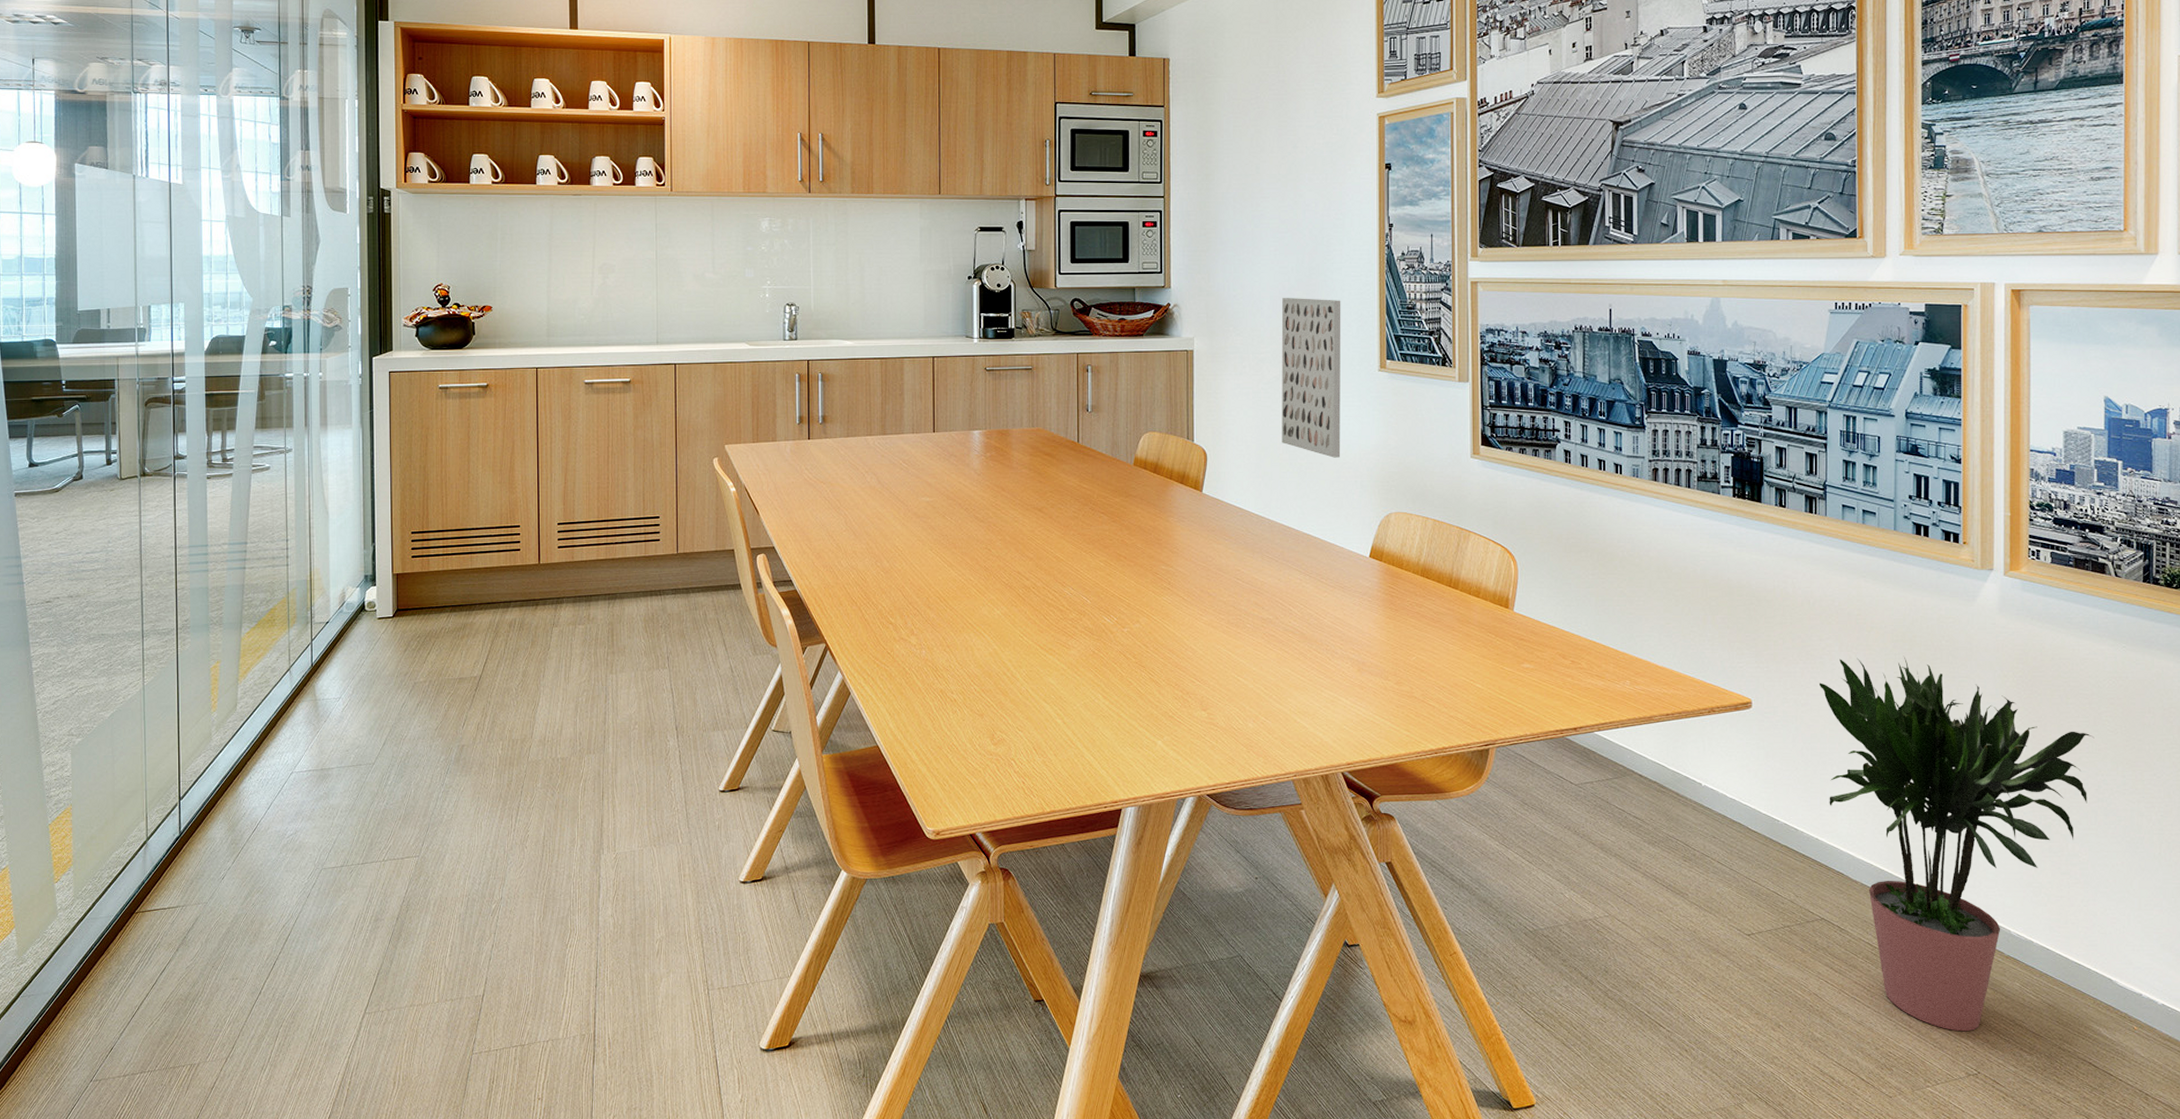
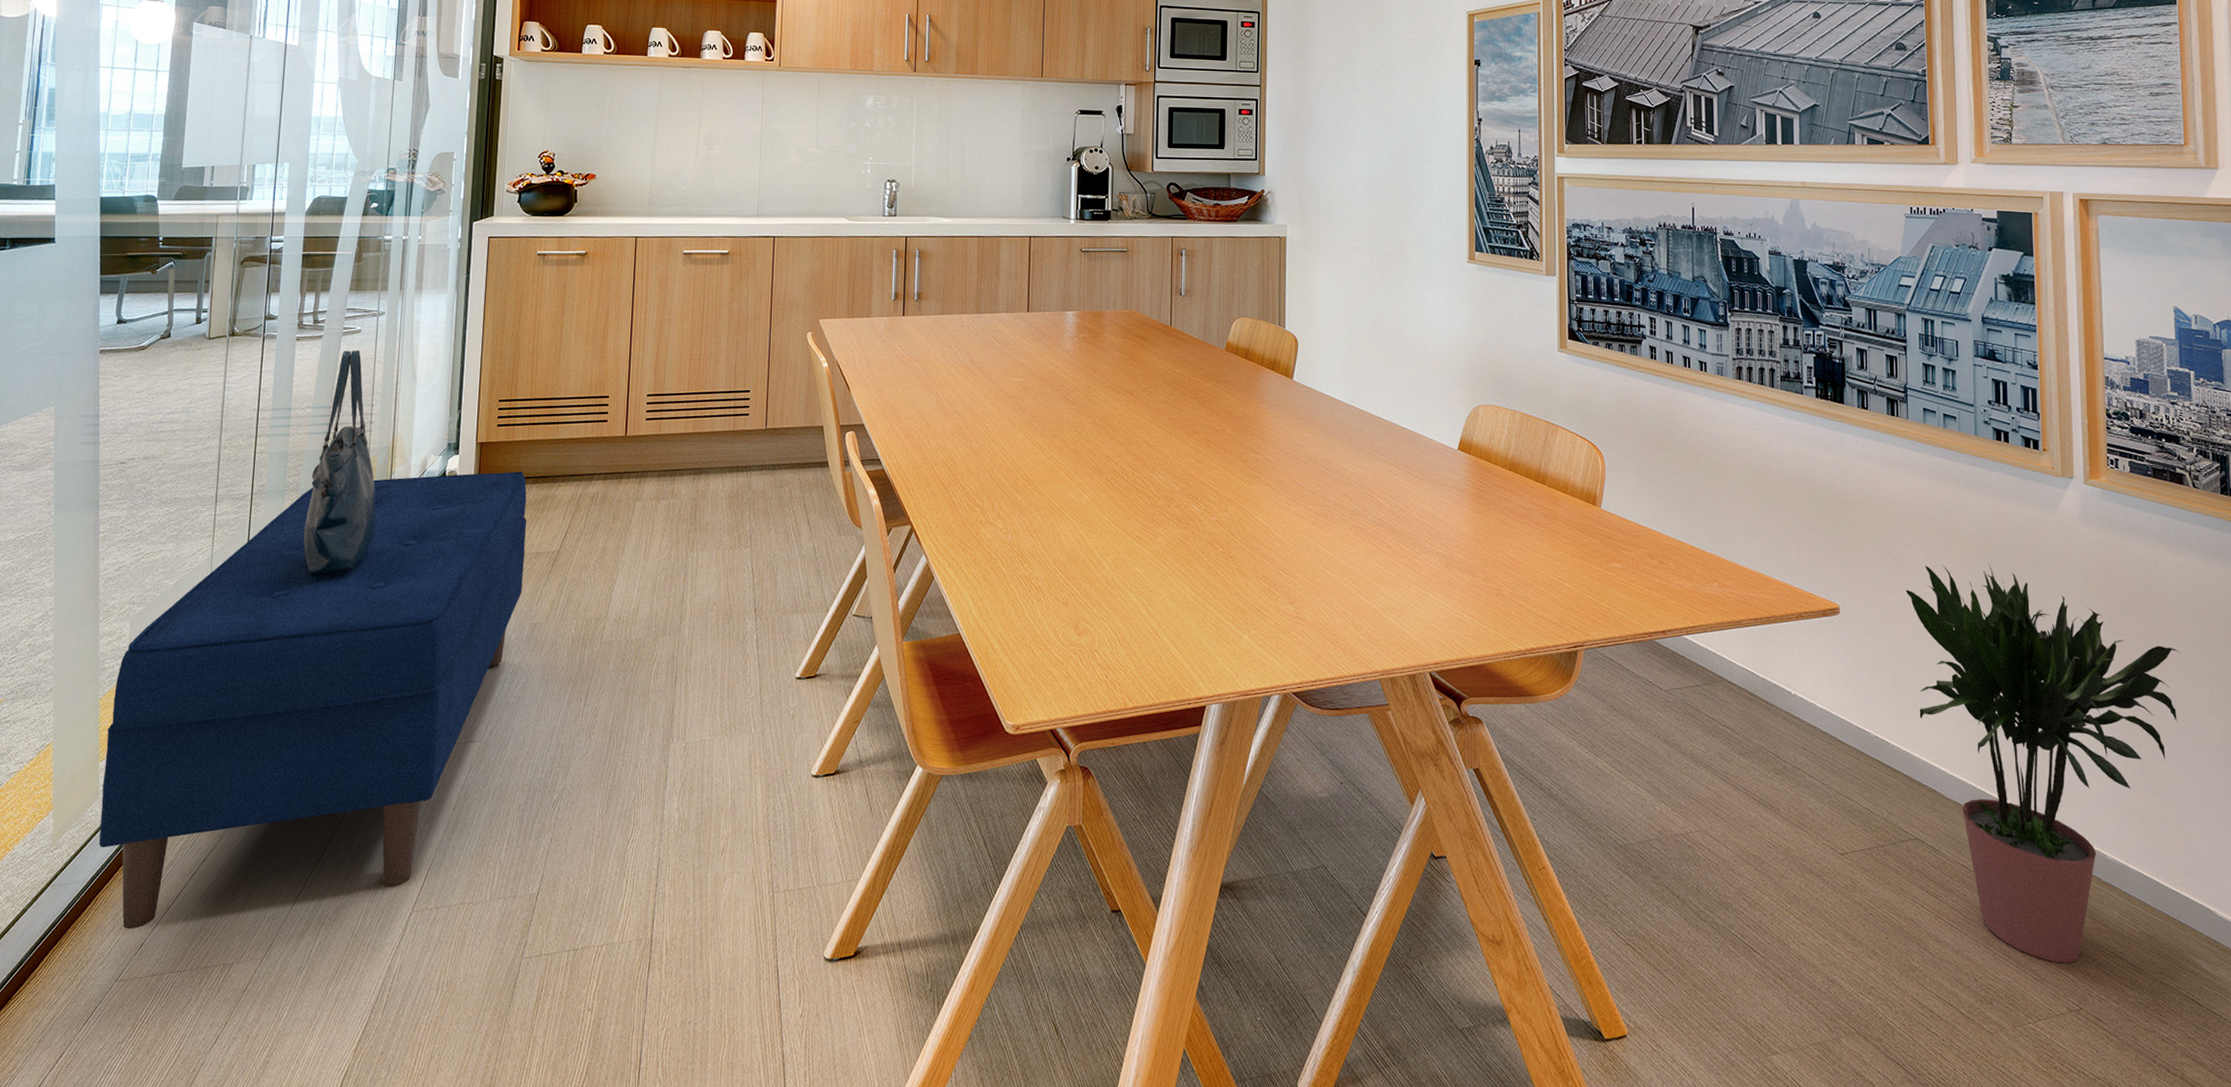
bench: none [60,601,448,1035] -> present [99,471,527,930]
tote bag: none [231,486,300,706] -> present [303,349,376,577]
wall art: present [1281,298,1341,458] -> none [1372,188,1431,348]

